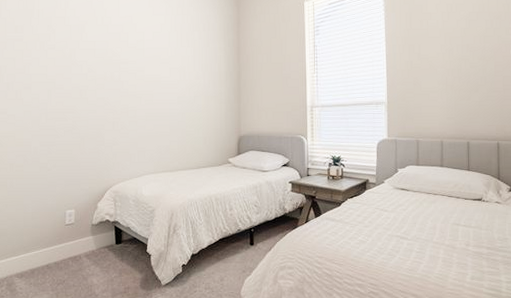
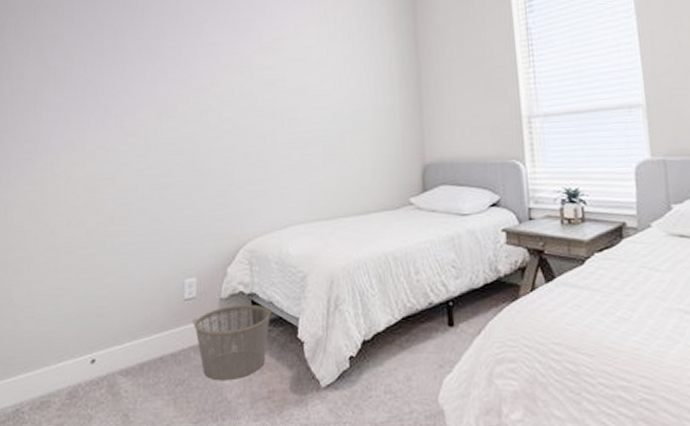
basket: none [71,228,129,281] -> present [192,304,272,381]

